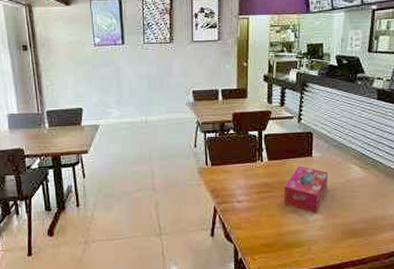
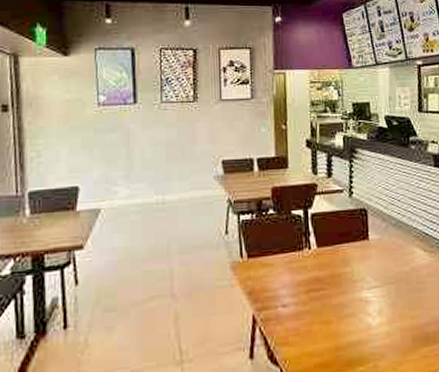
tissue box: present [284,166,329,214] -> none [339,252,390,316]

